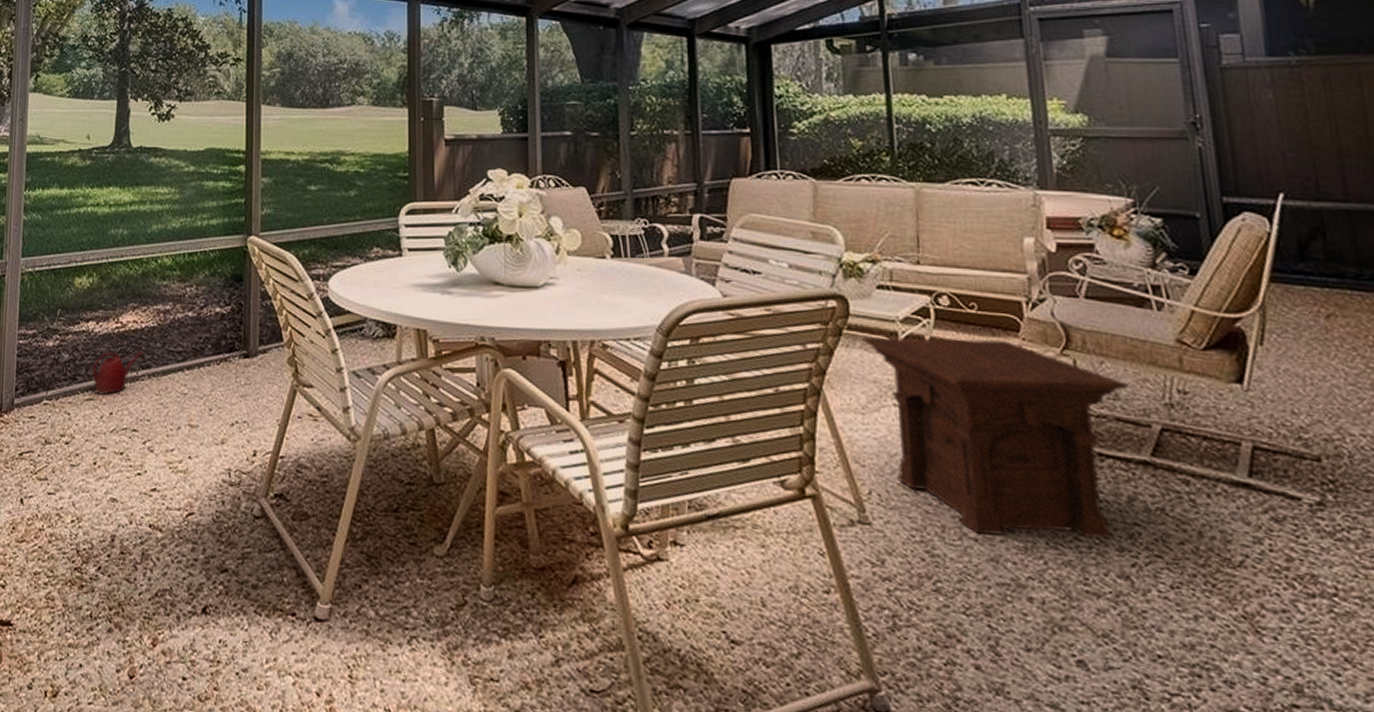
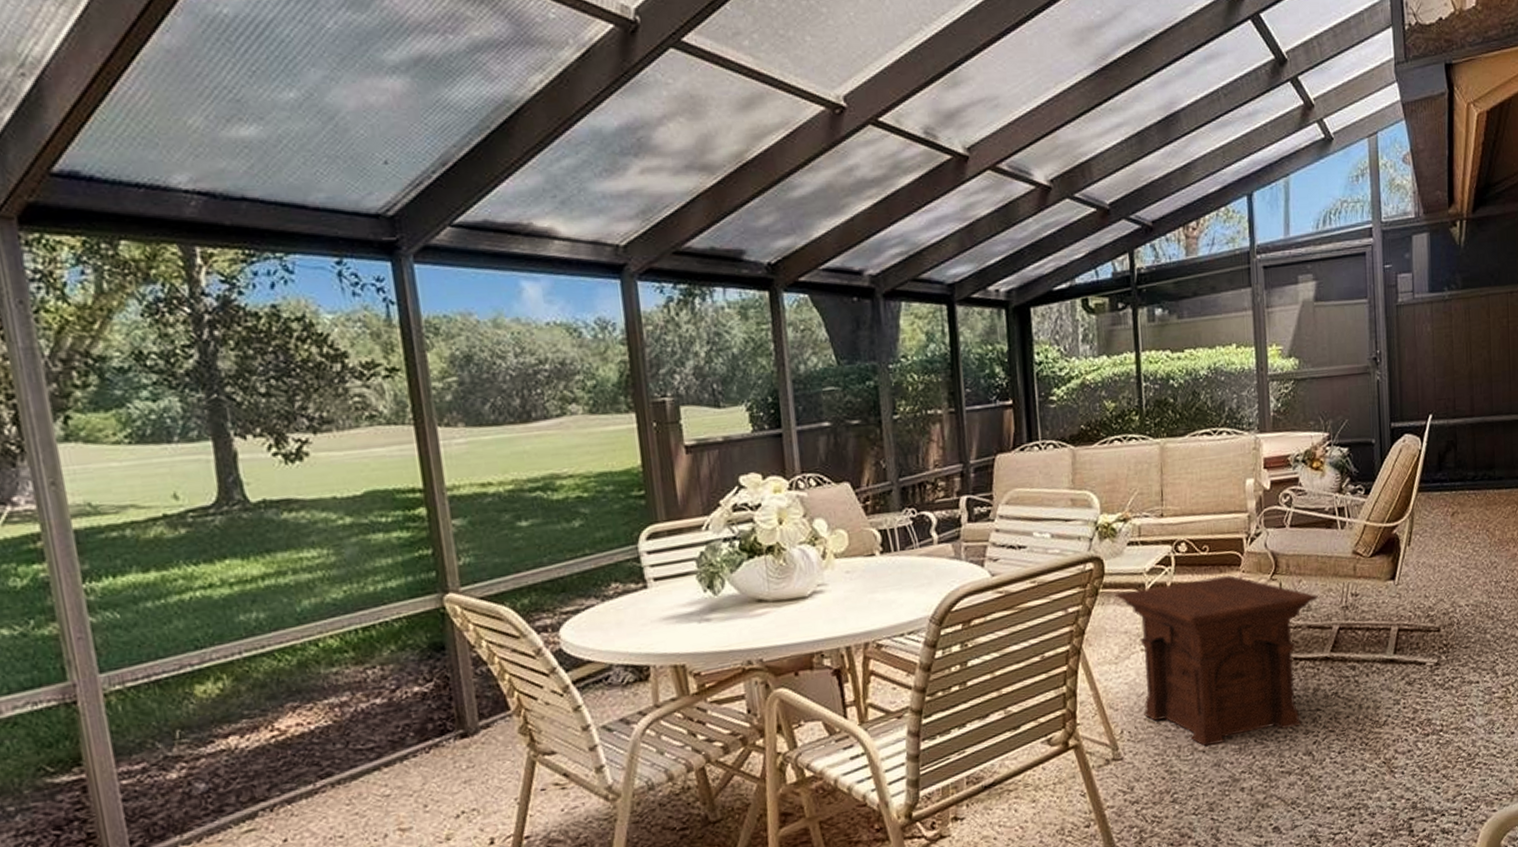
watering can: present [92,350,144,395] -> none [246,757,319,822]

